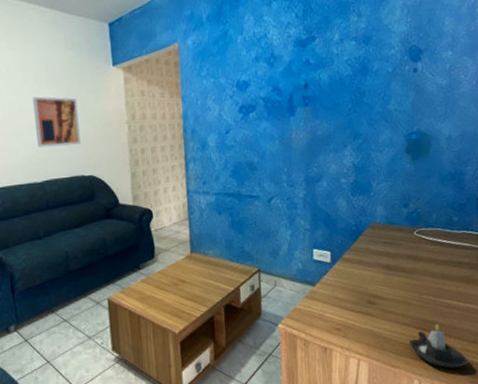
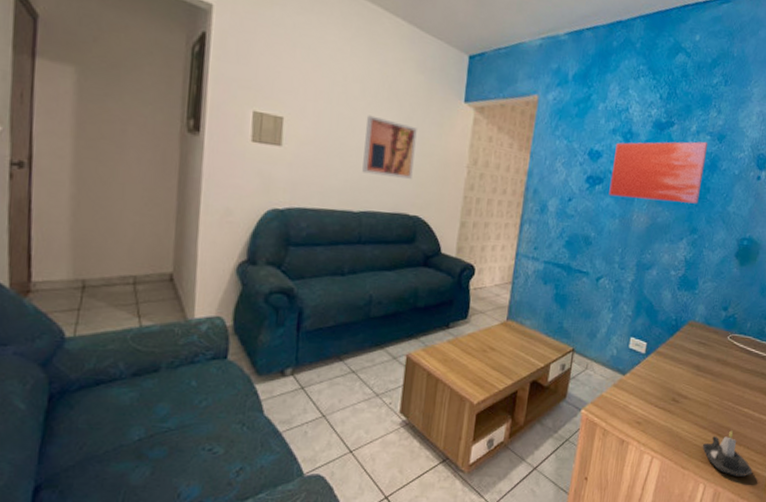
wall art: none [261,47,356,121] -> present [608,141,708,204]

